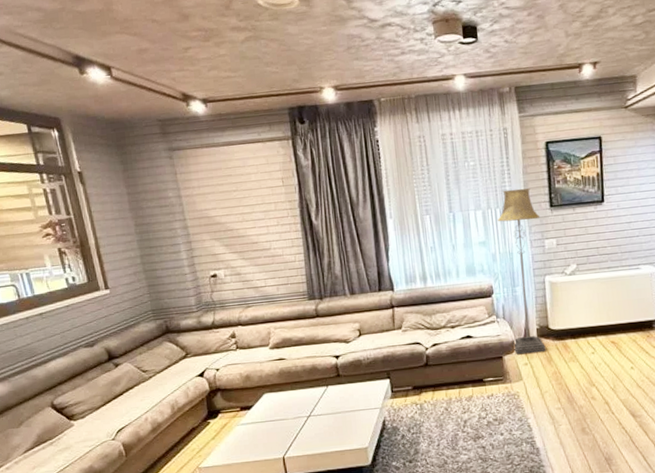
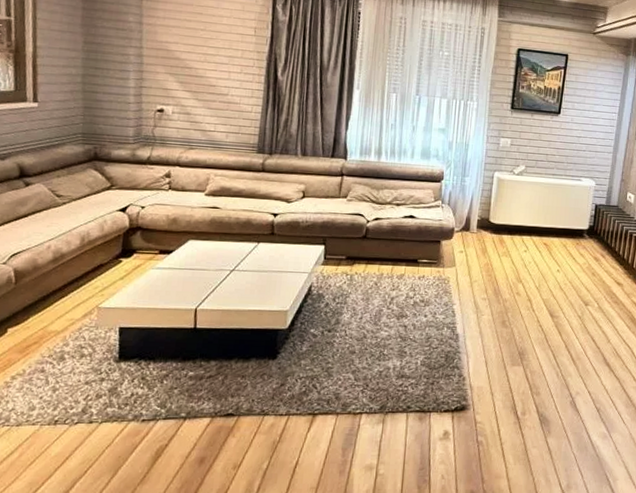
floor lamp: present [497,188,546,355] -> none [452,84,500,243]

